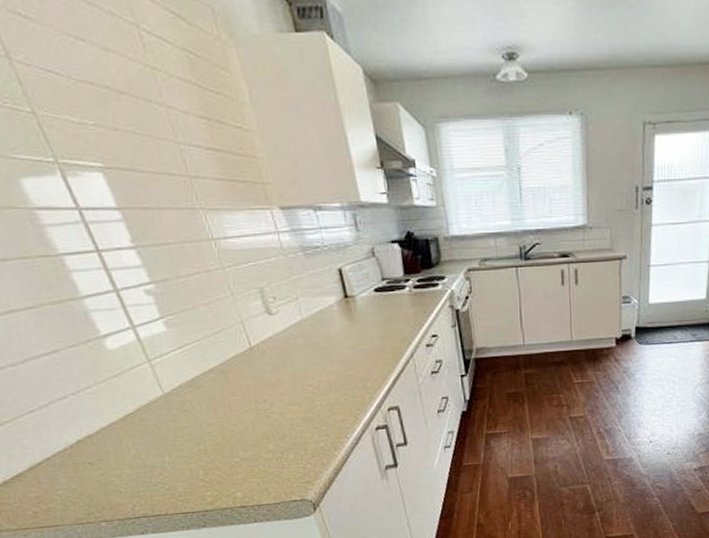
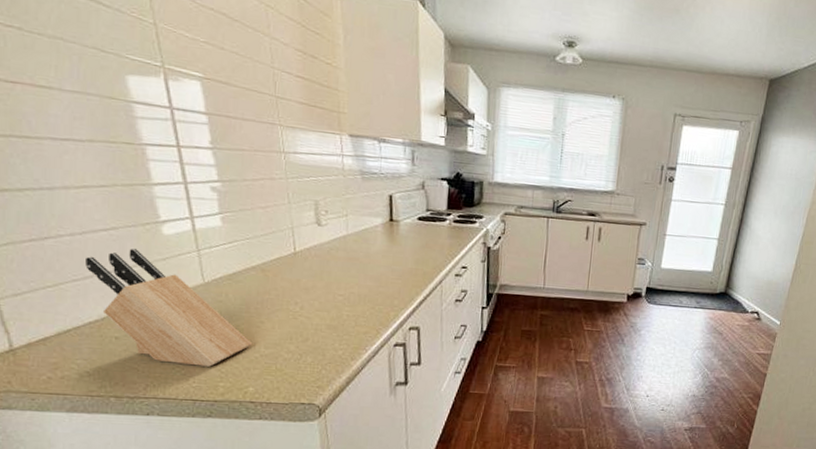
knife block: none [35,369,230,480] -> present [85,249,253,367]

